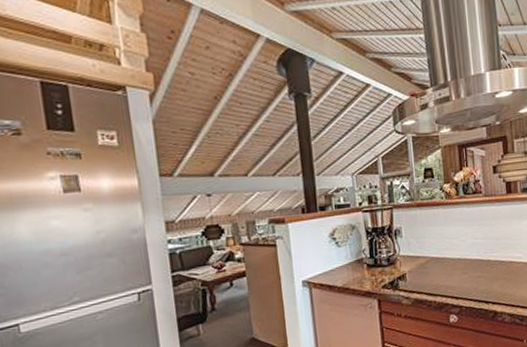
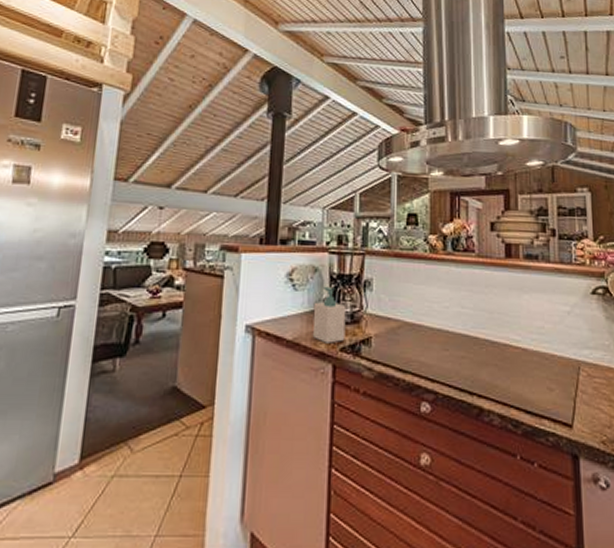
soap bottle: none [355,239,385,284] -> present [312,286,346,344]

